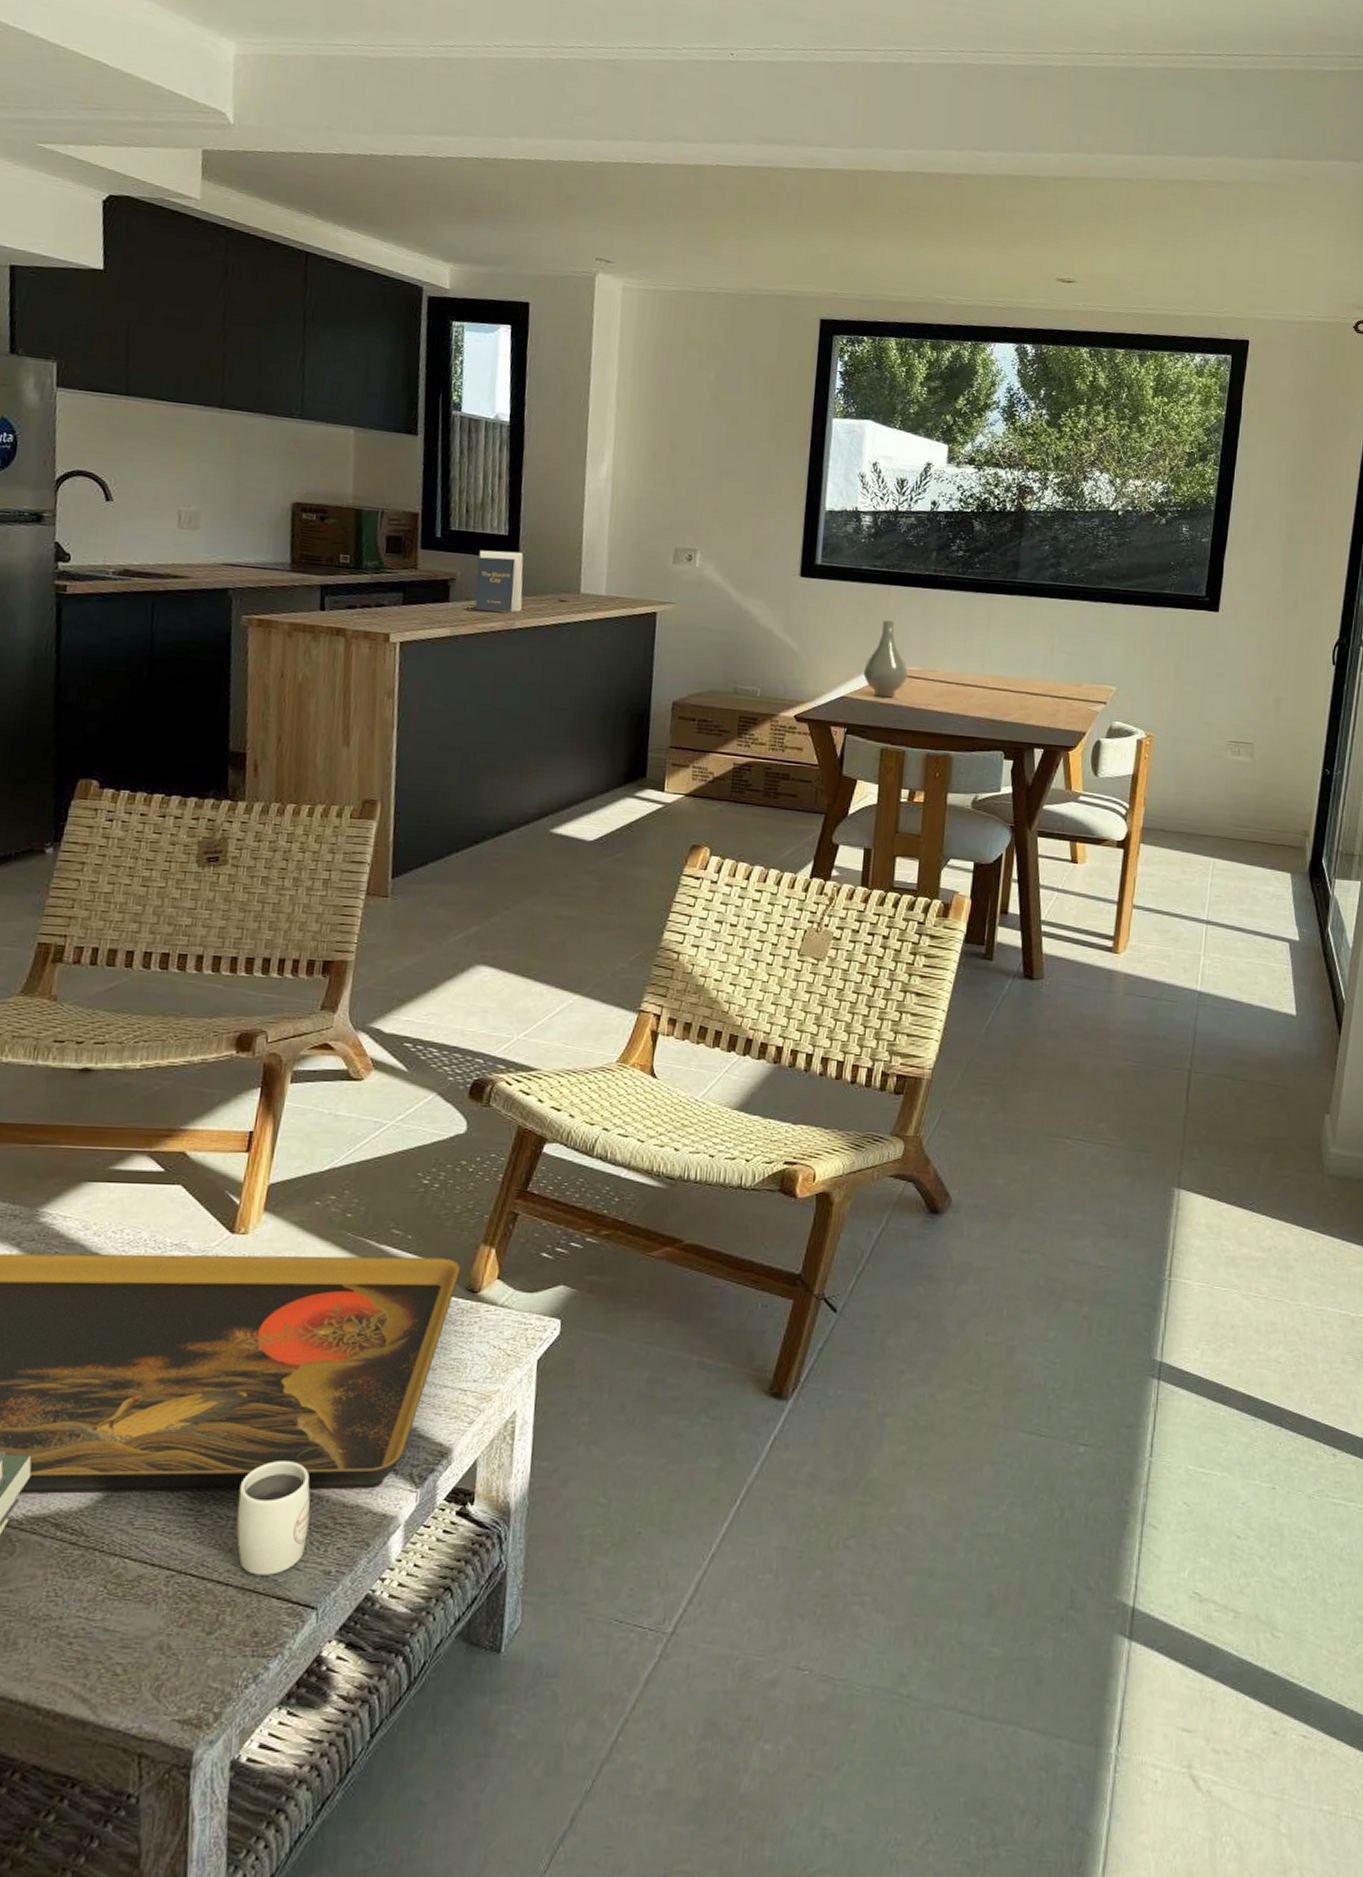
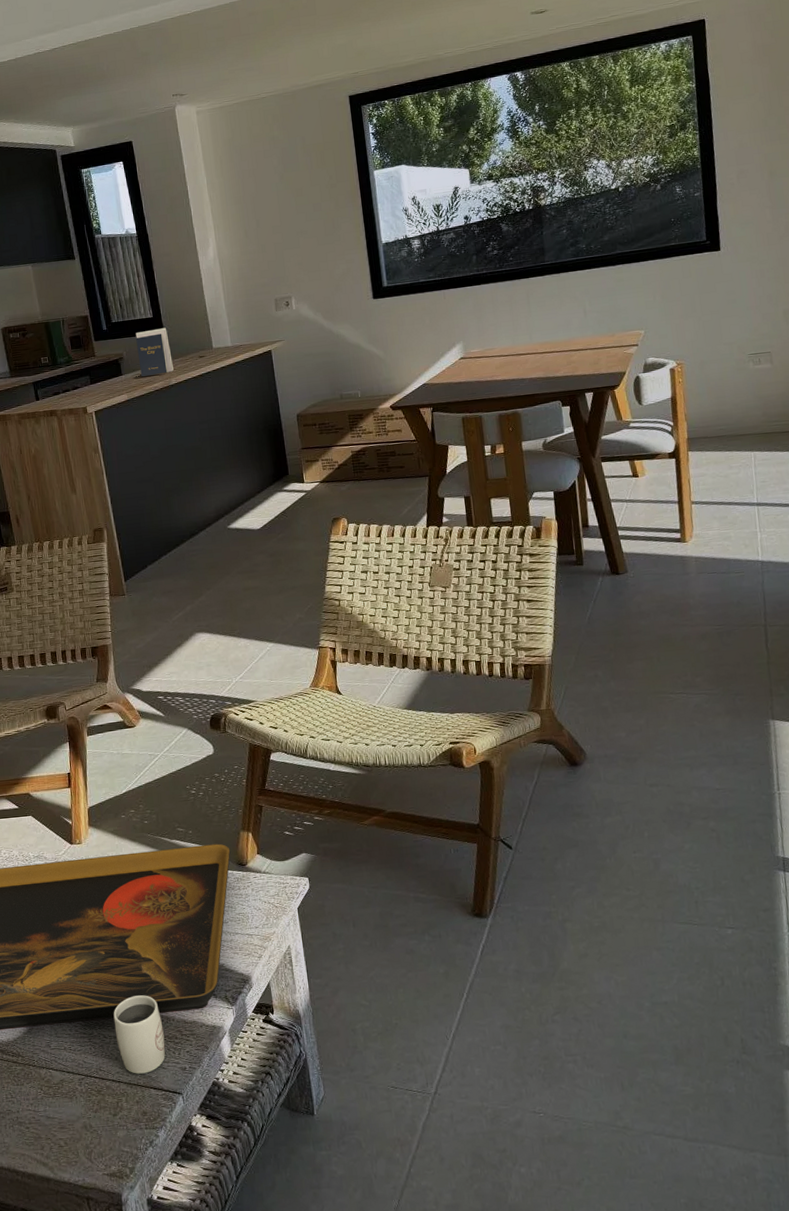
vase: present [863,620,909,698] -> none [436,317,473,379]

